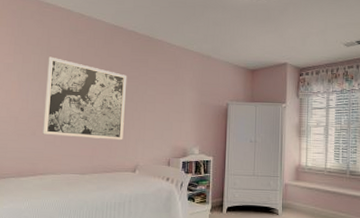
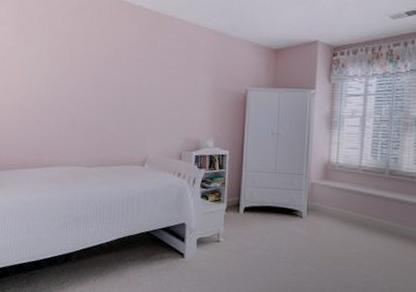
wall art: present [43,56,127,141] -> none [47,37,135,131]

